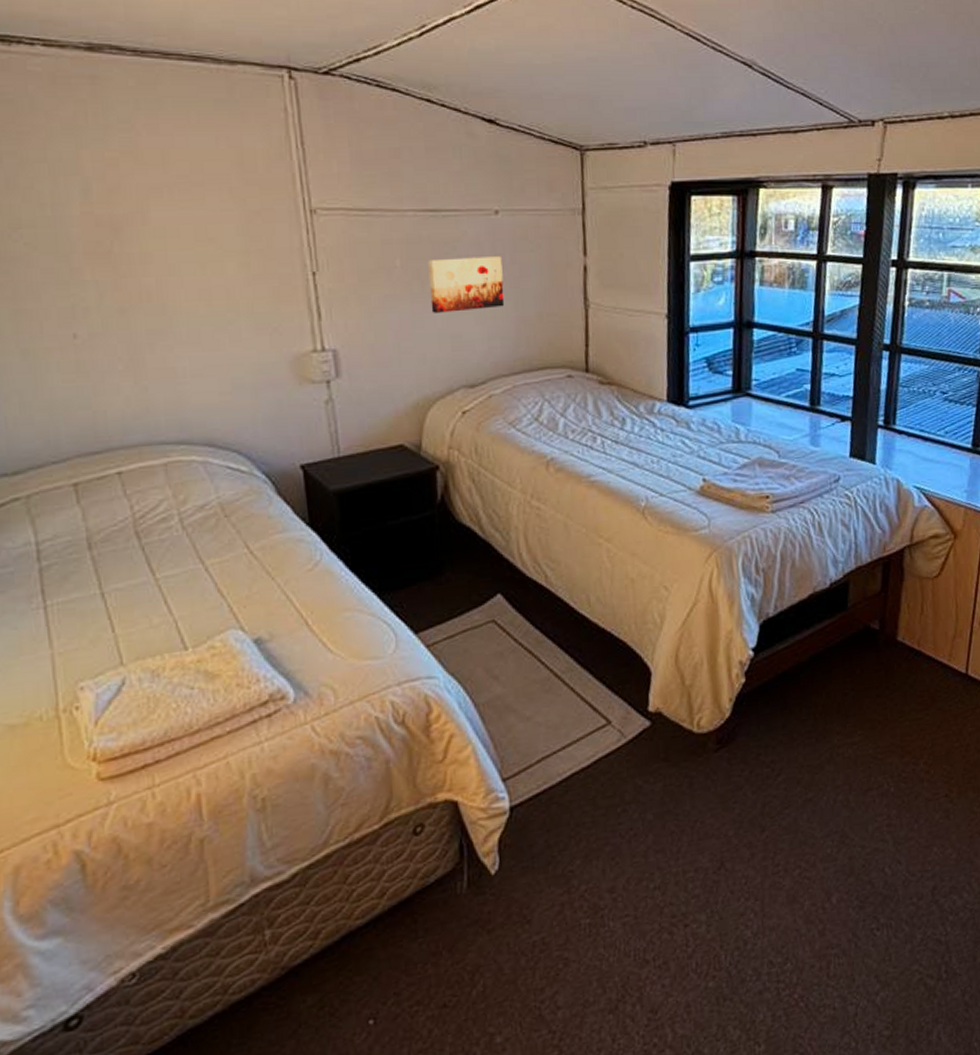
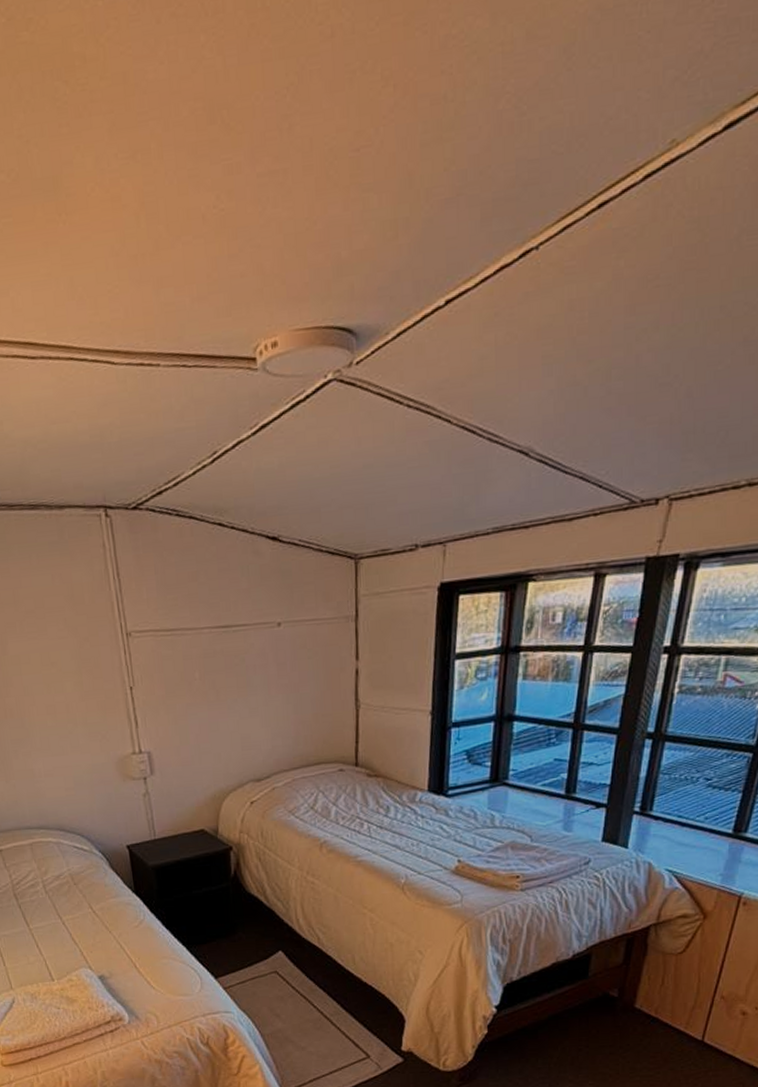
wall art: present [428,256,505,313] -> none [221,665,286,718]

